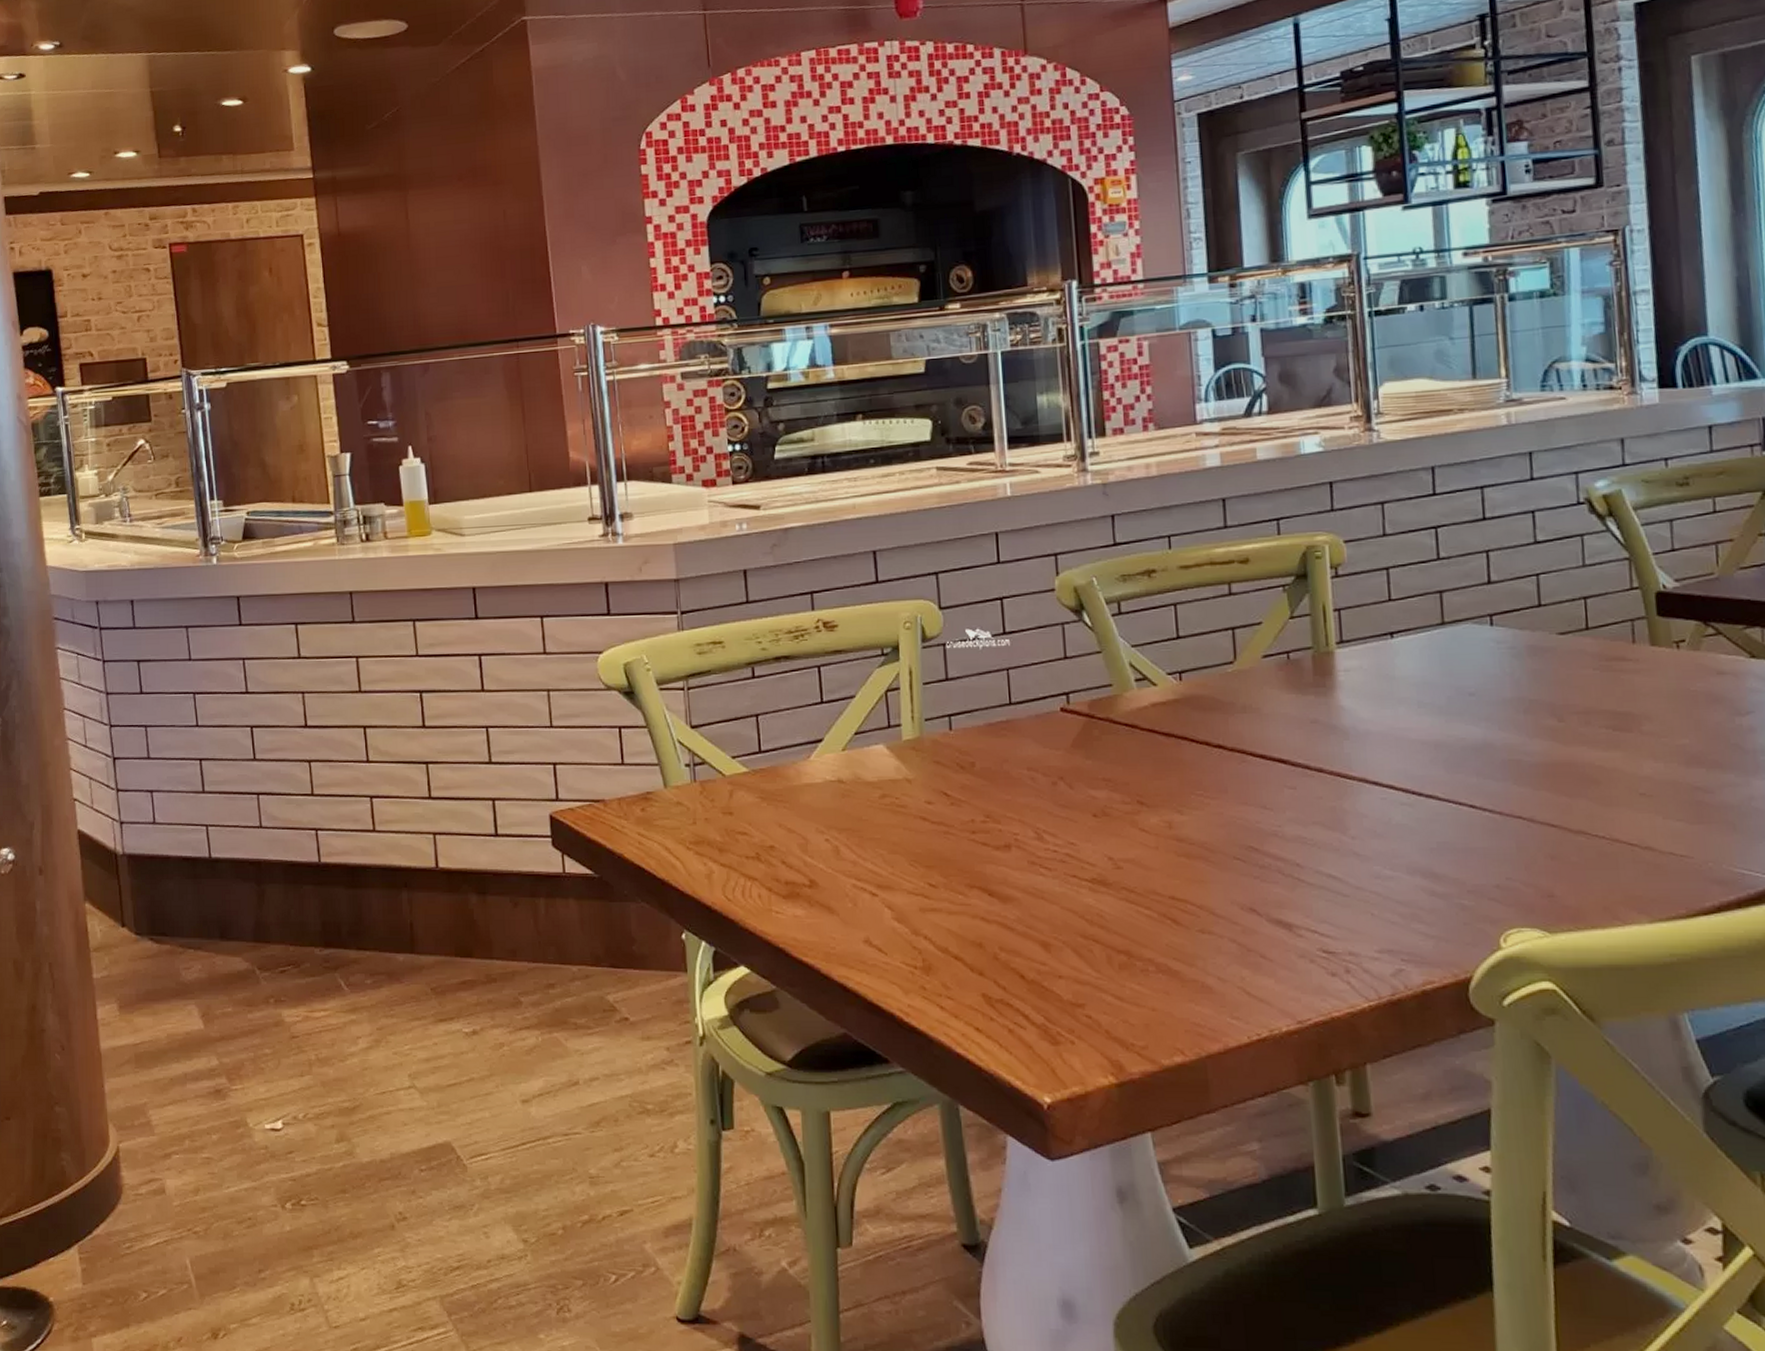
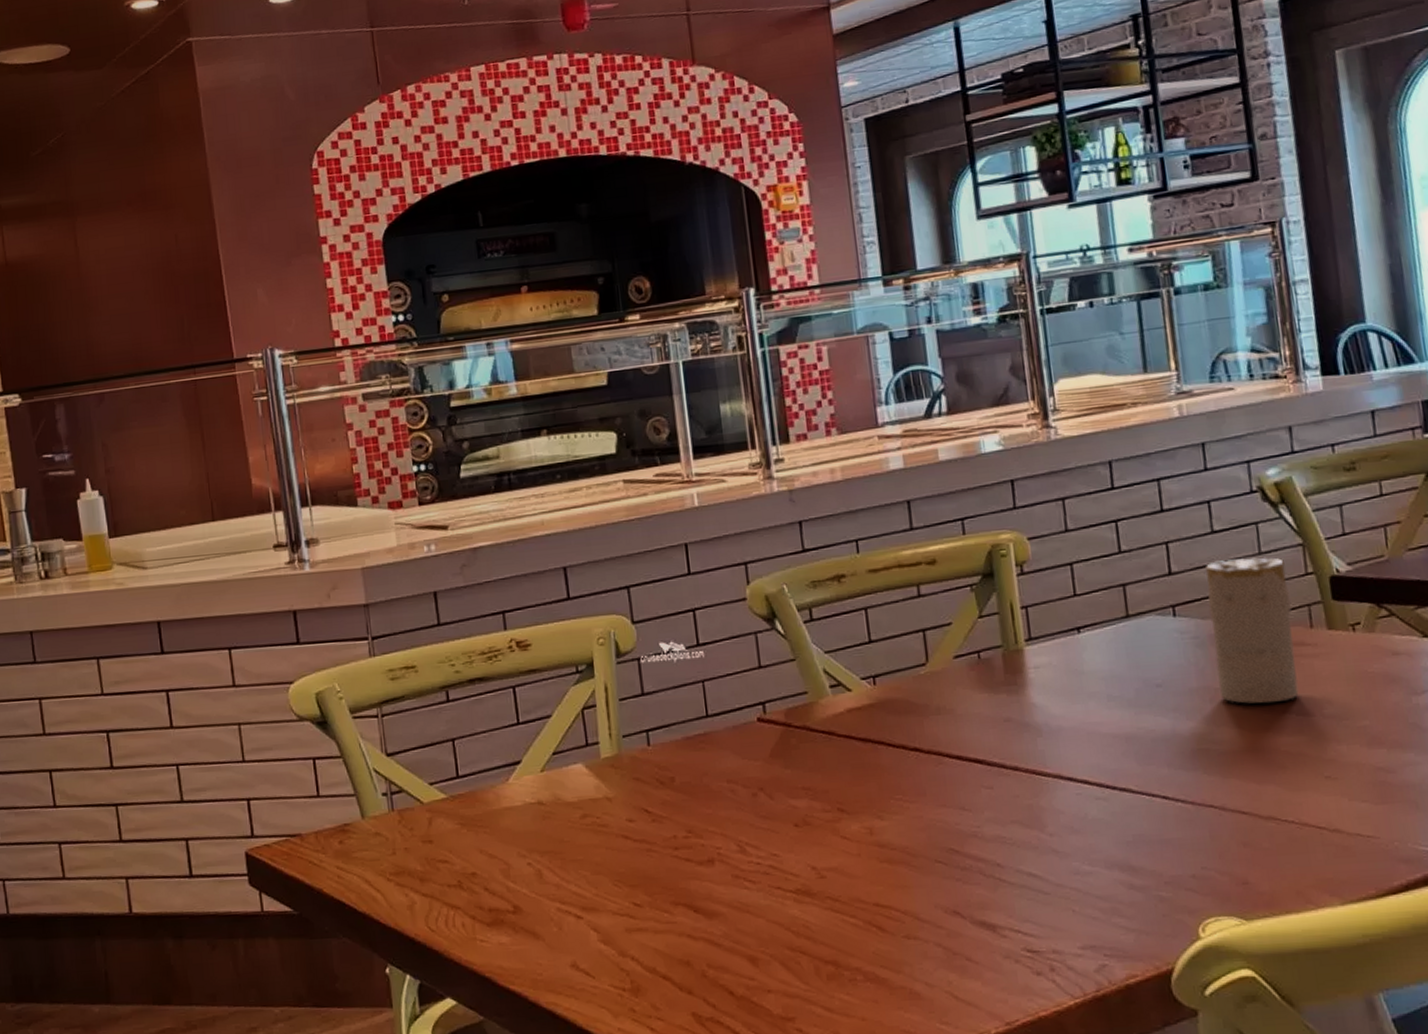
candle: none [1525,570,1617,717] -> present [1205,557,1299,704]

